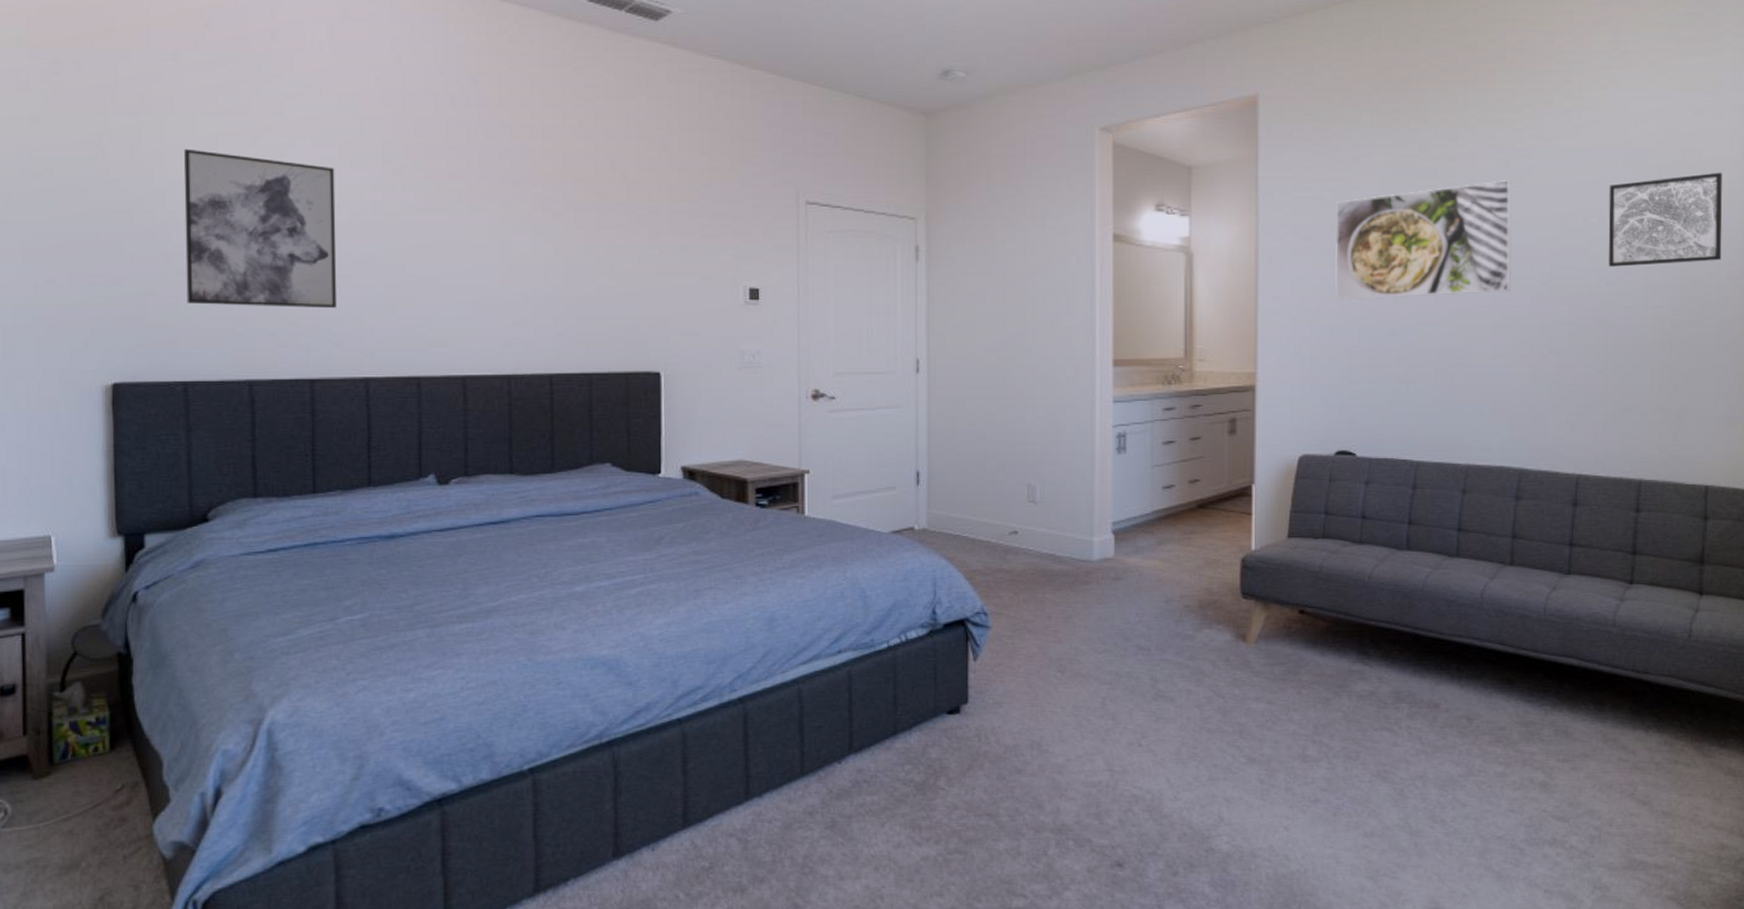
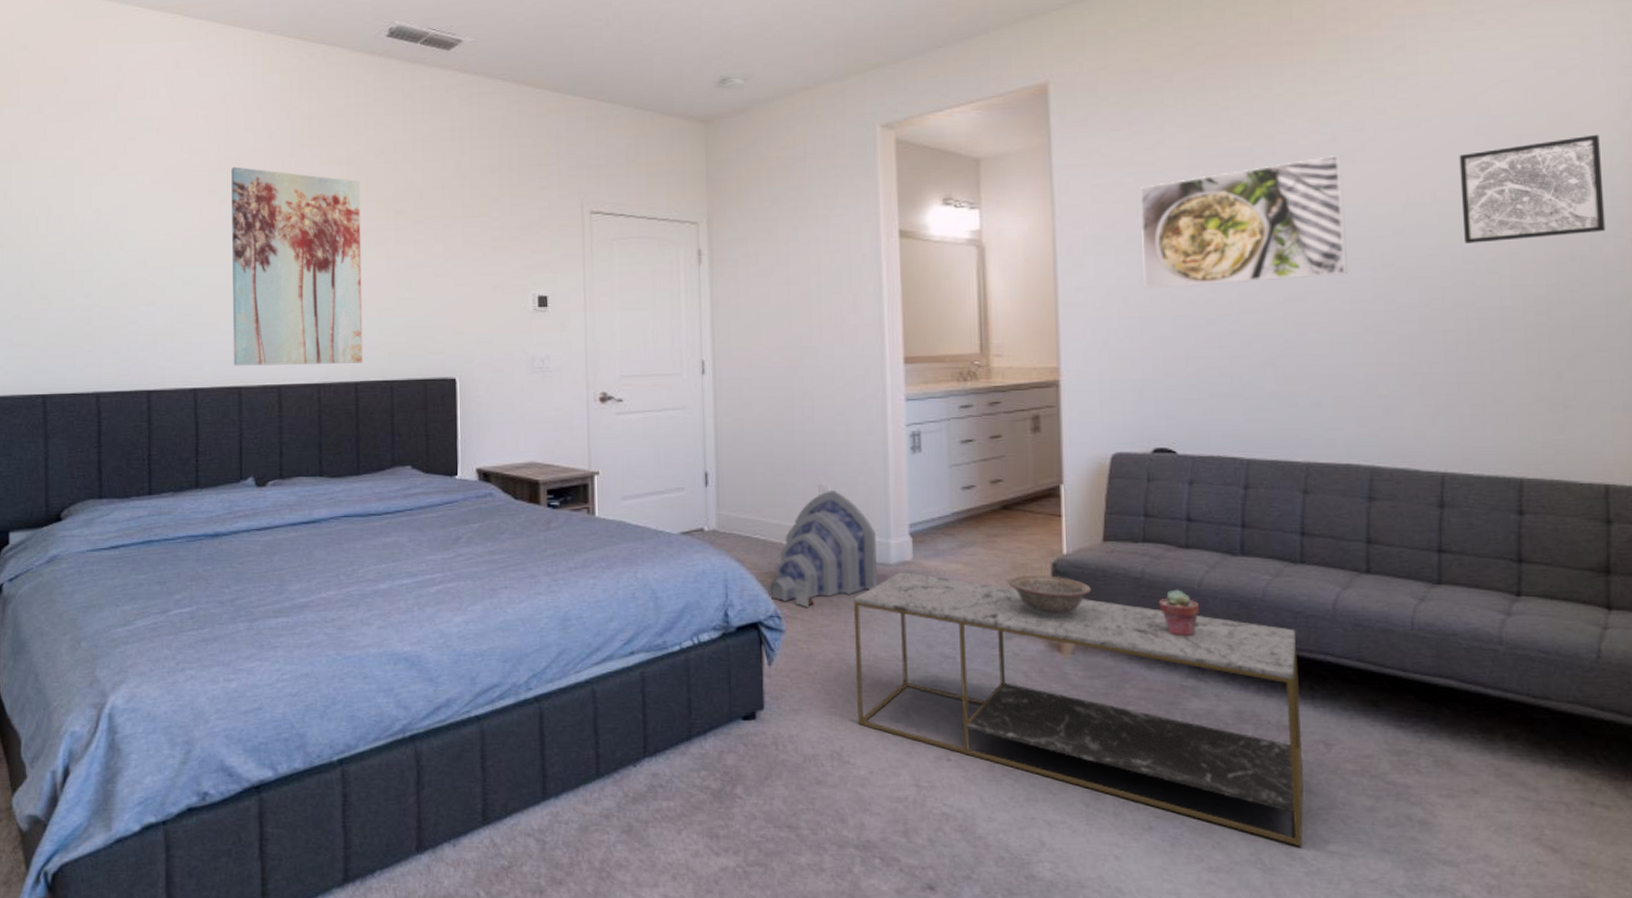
wall art: present [183,148,337,309] -> none [45,189,170,326]
wall art: none [408,134,559,354] -> present [231,166,363,366]
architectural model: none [976,489,1081,603] -> present [768,490,877,607]
coffee table: none [1057,568,1449,811] -> present [853,572,1304,847]
decorative bowl: none [1201,570,1276,609] -> present [1008,575,1092,617]
potted succulent: none [1333,582,1369,626] -> present [1158,589,1200,637]

